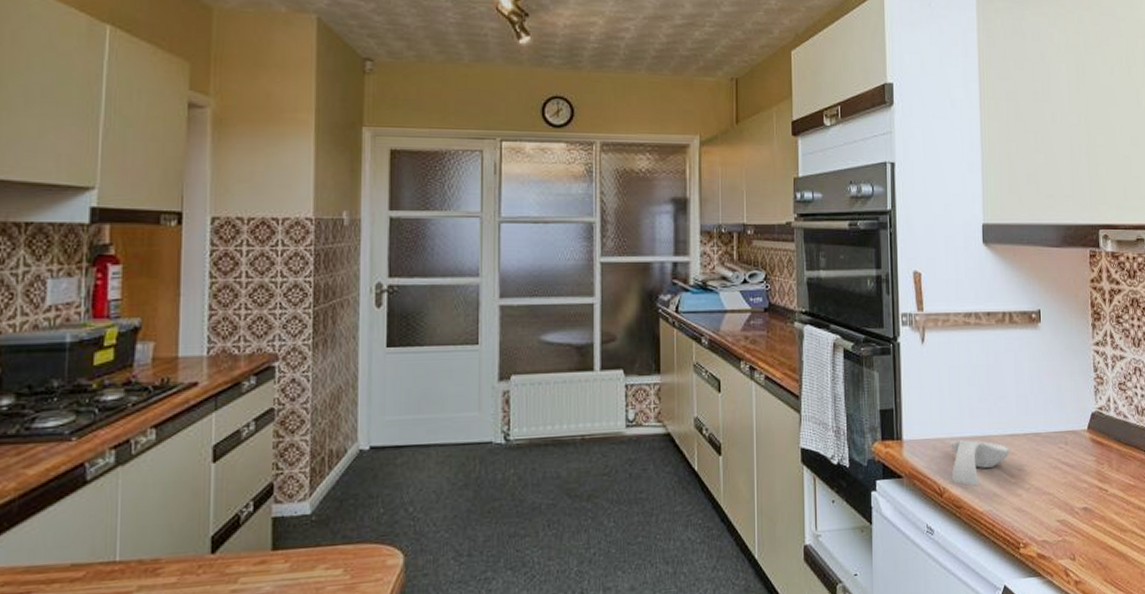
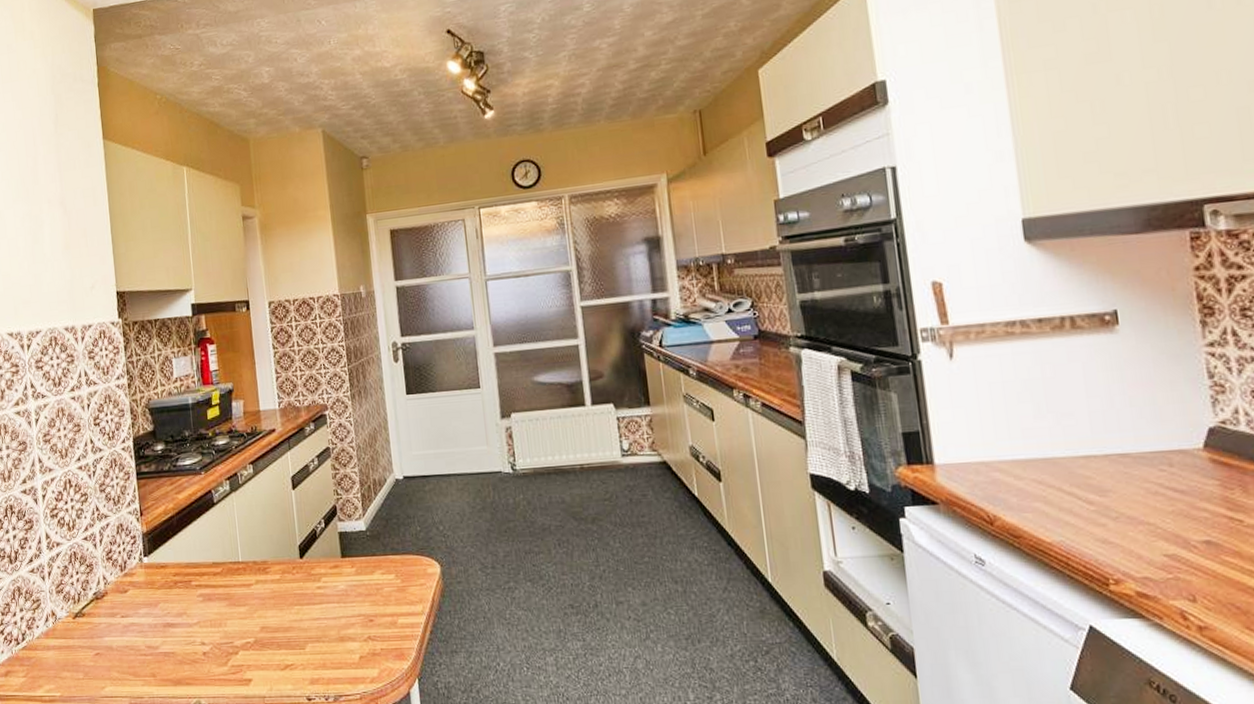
spoon rest: present [950,439,1010,487] -> none [998,462,1086,515]

